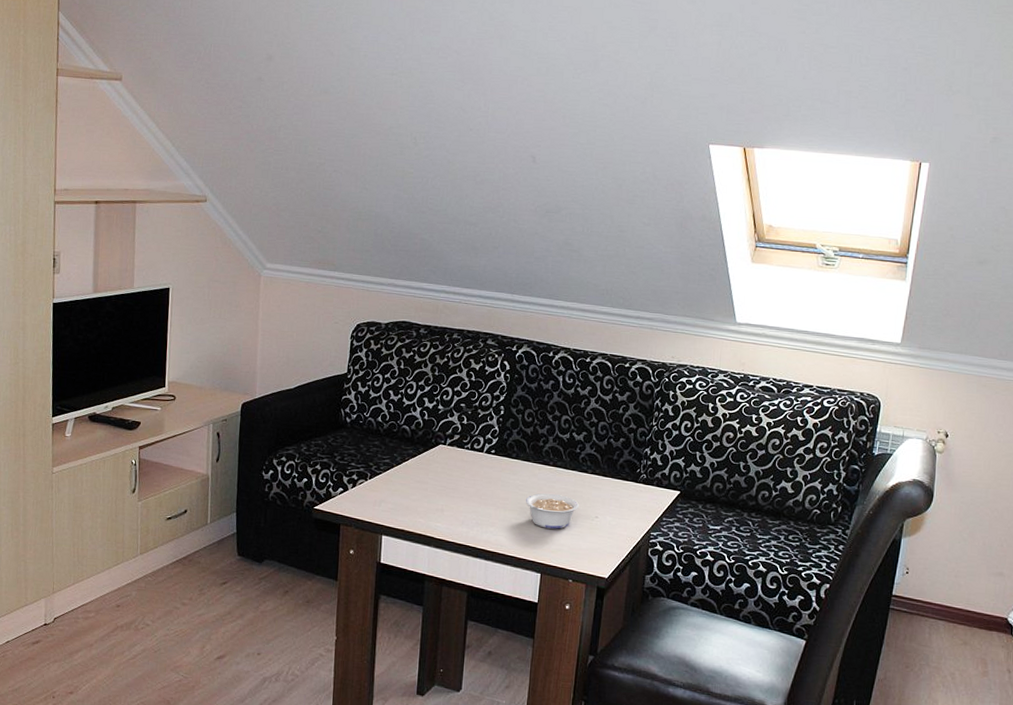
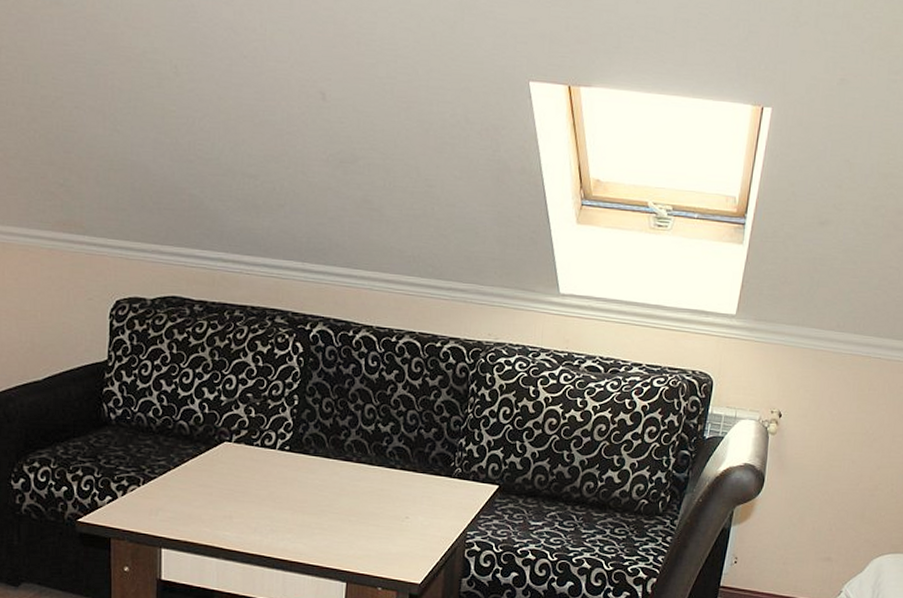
legume: present [526,493,580,529] -> none [327,493,388,533]

